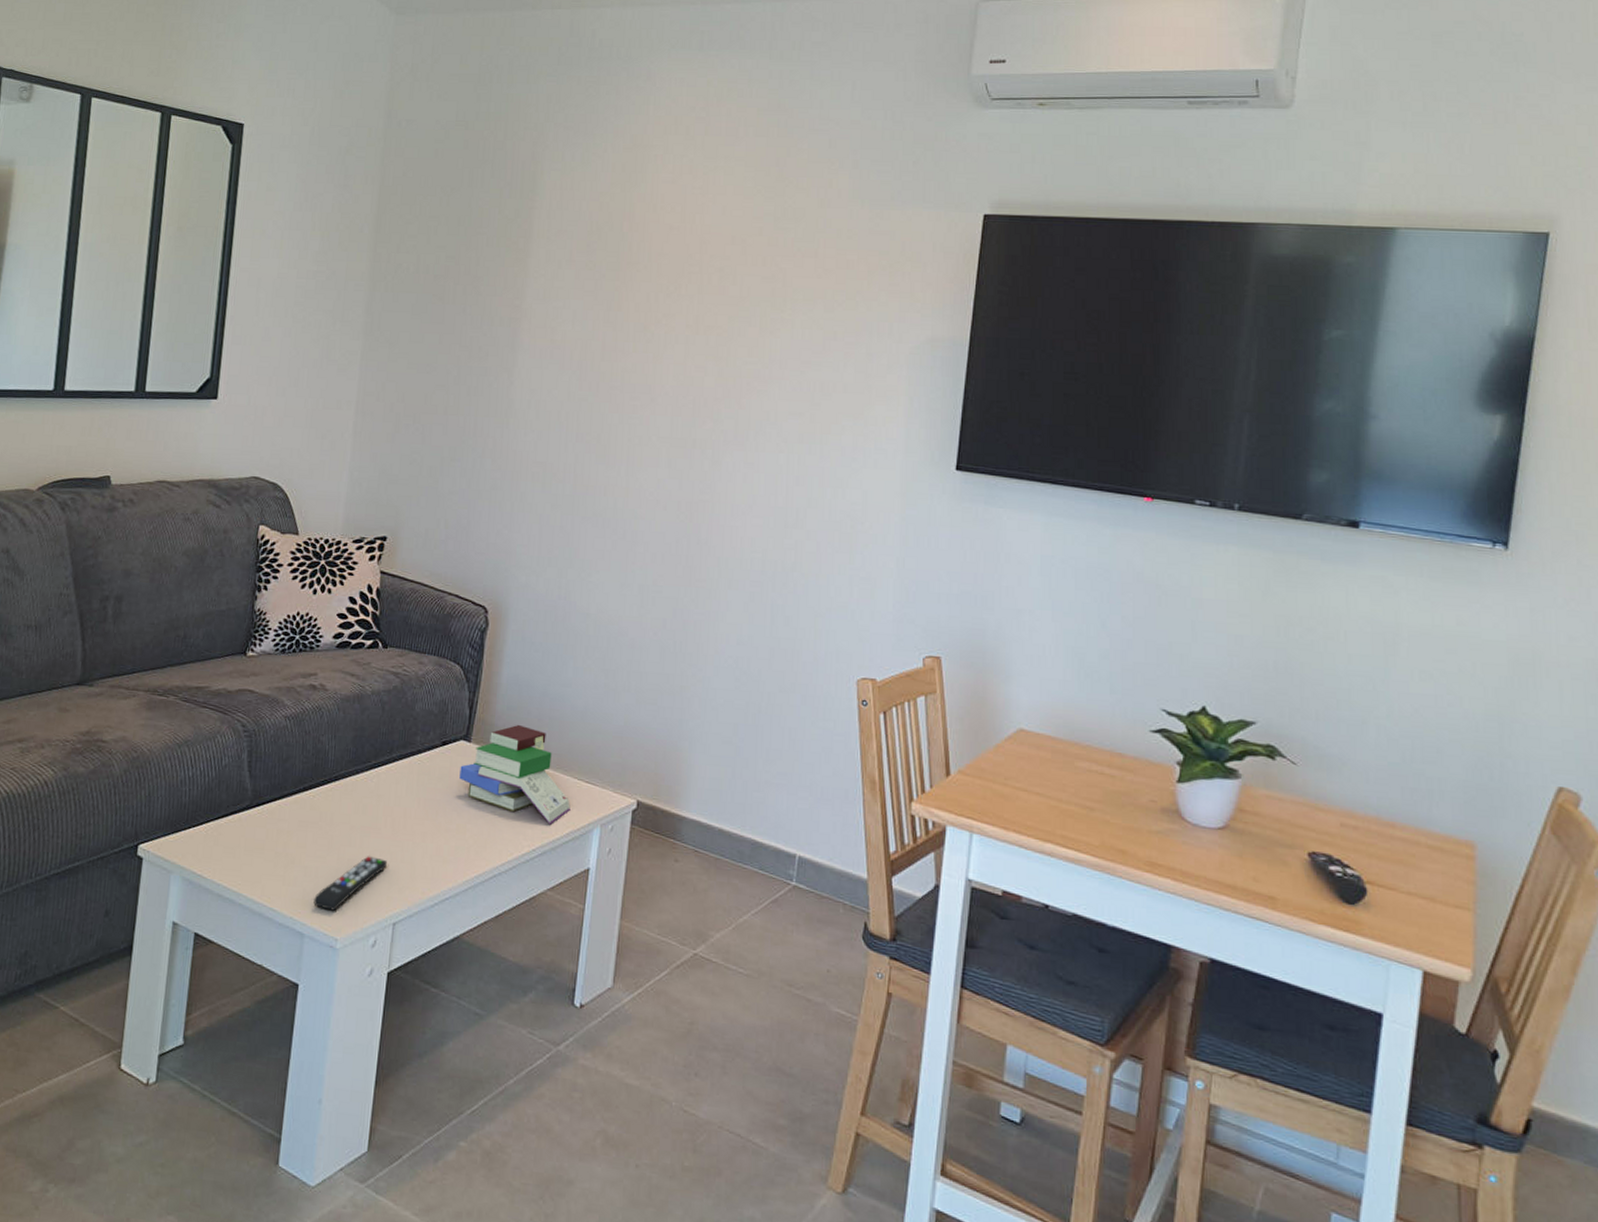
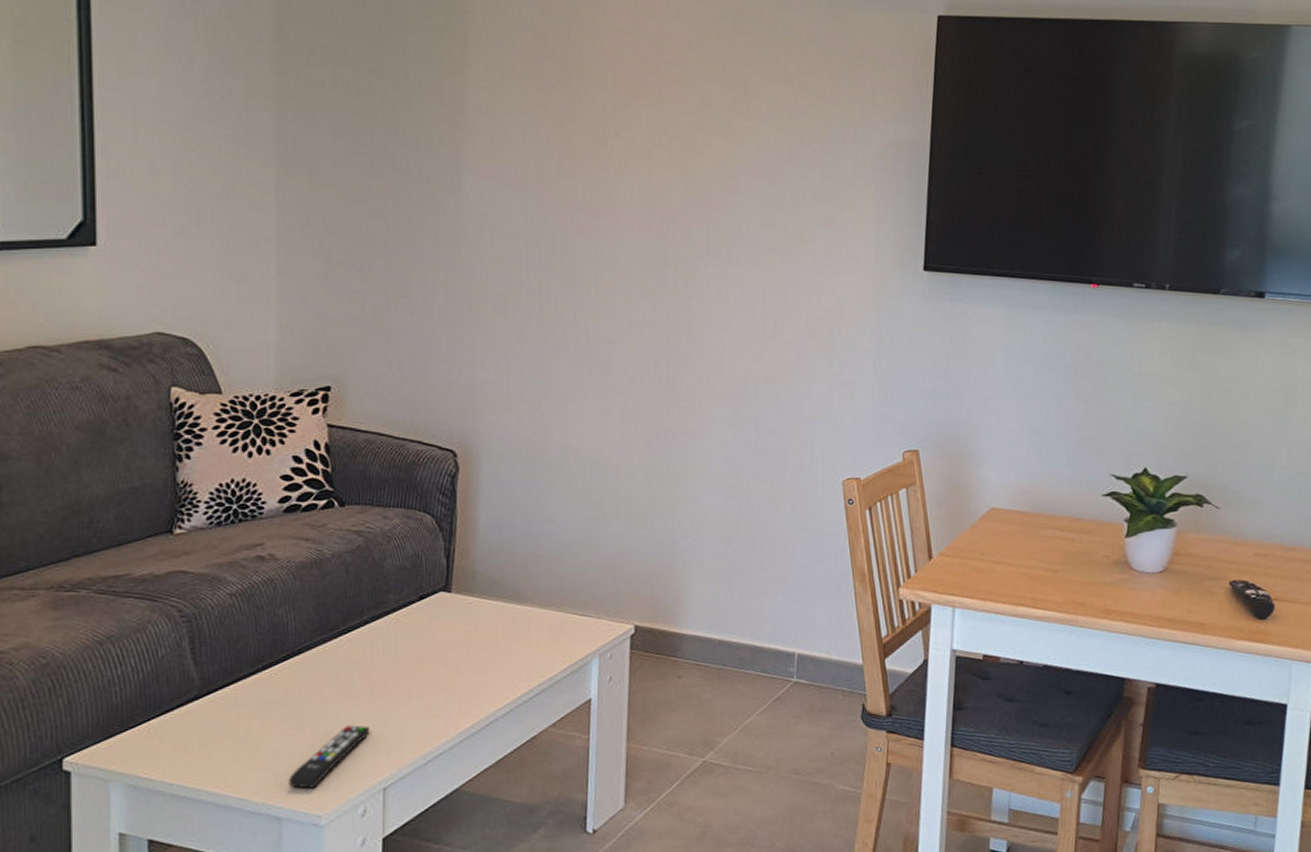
book: present [459,724,572,825] -> none [442,567,567,663]

